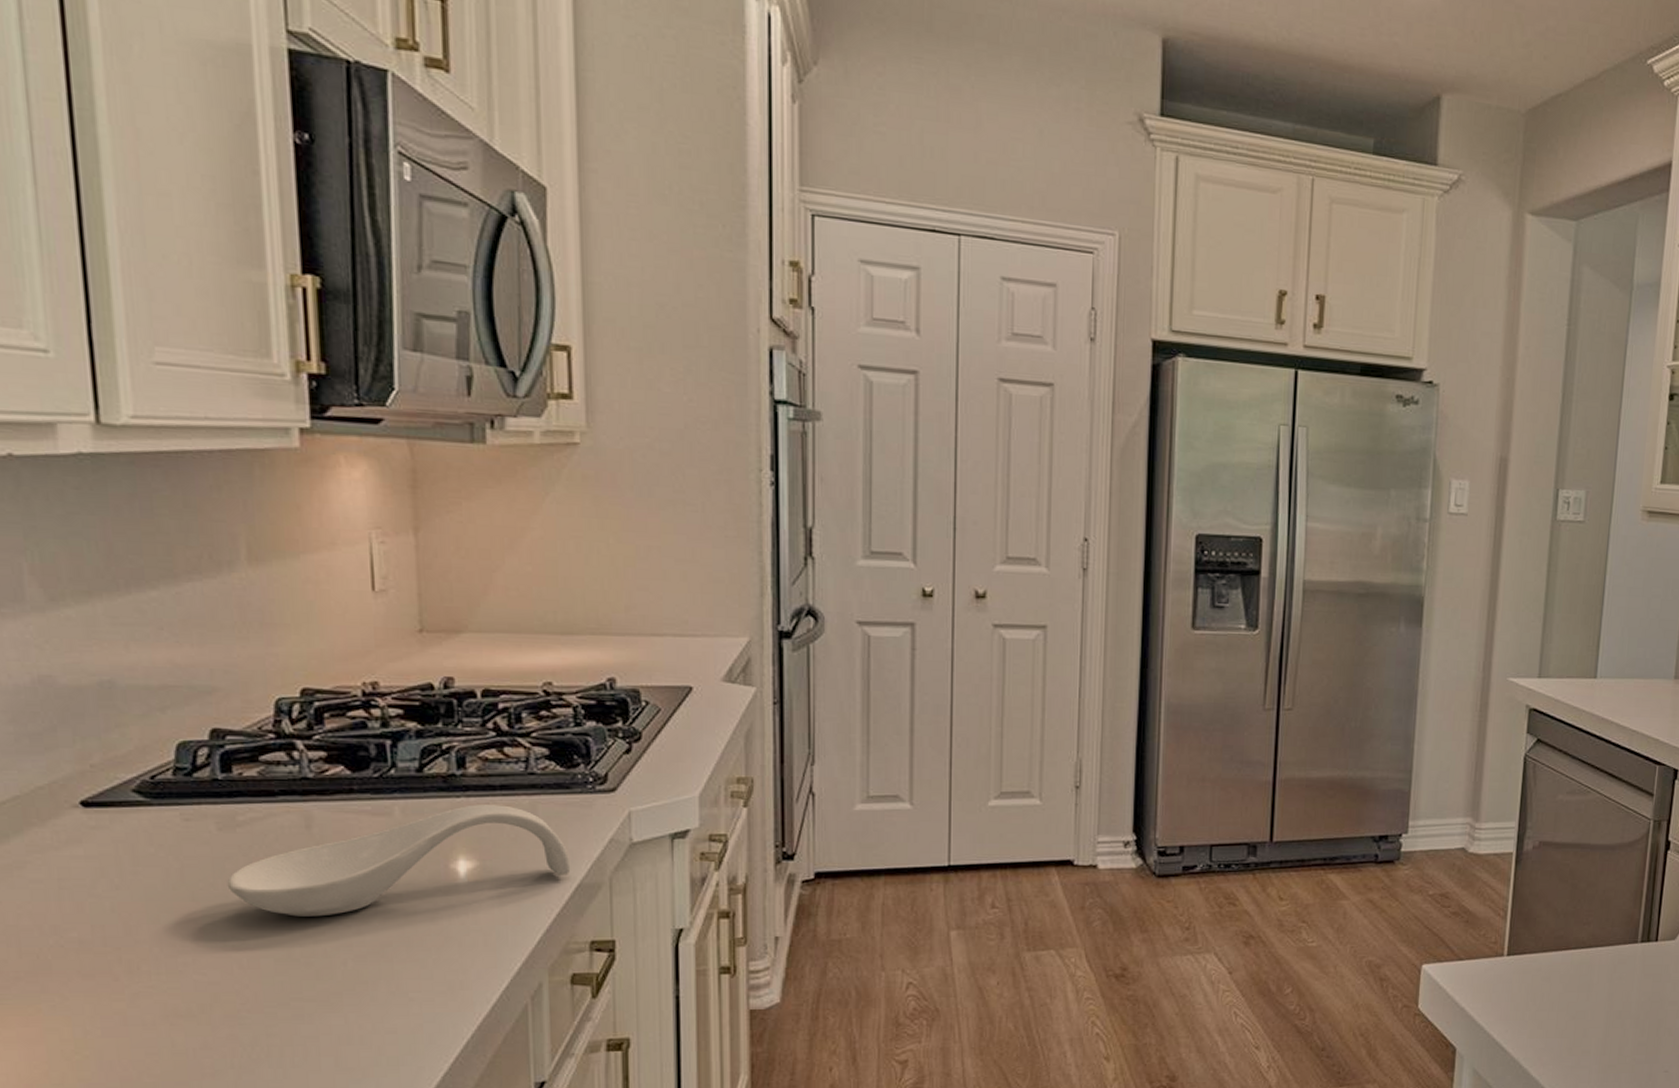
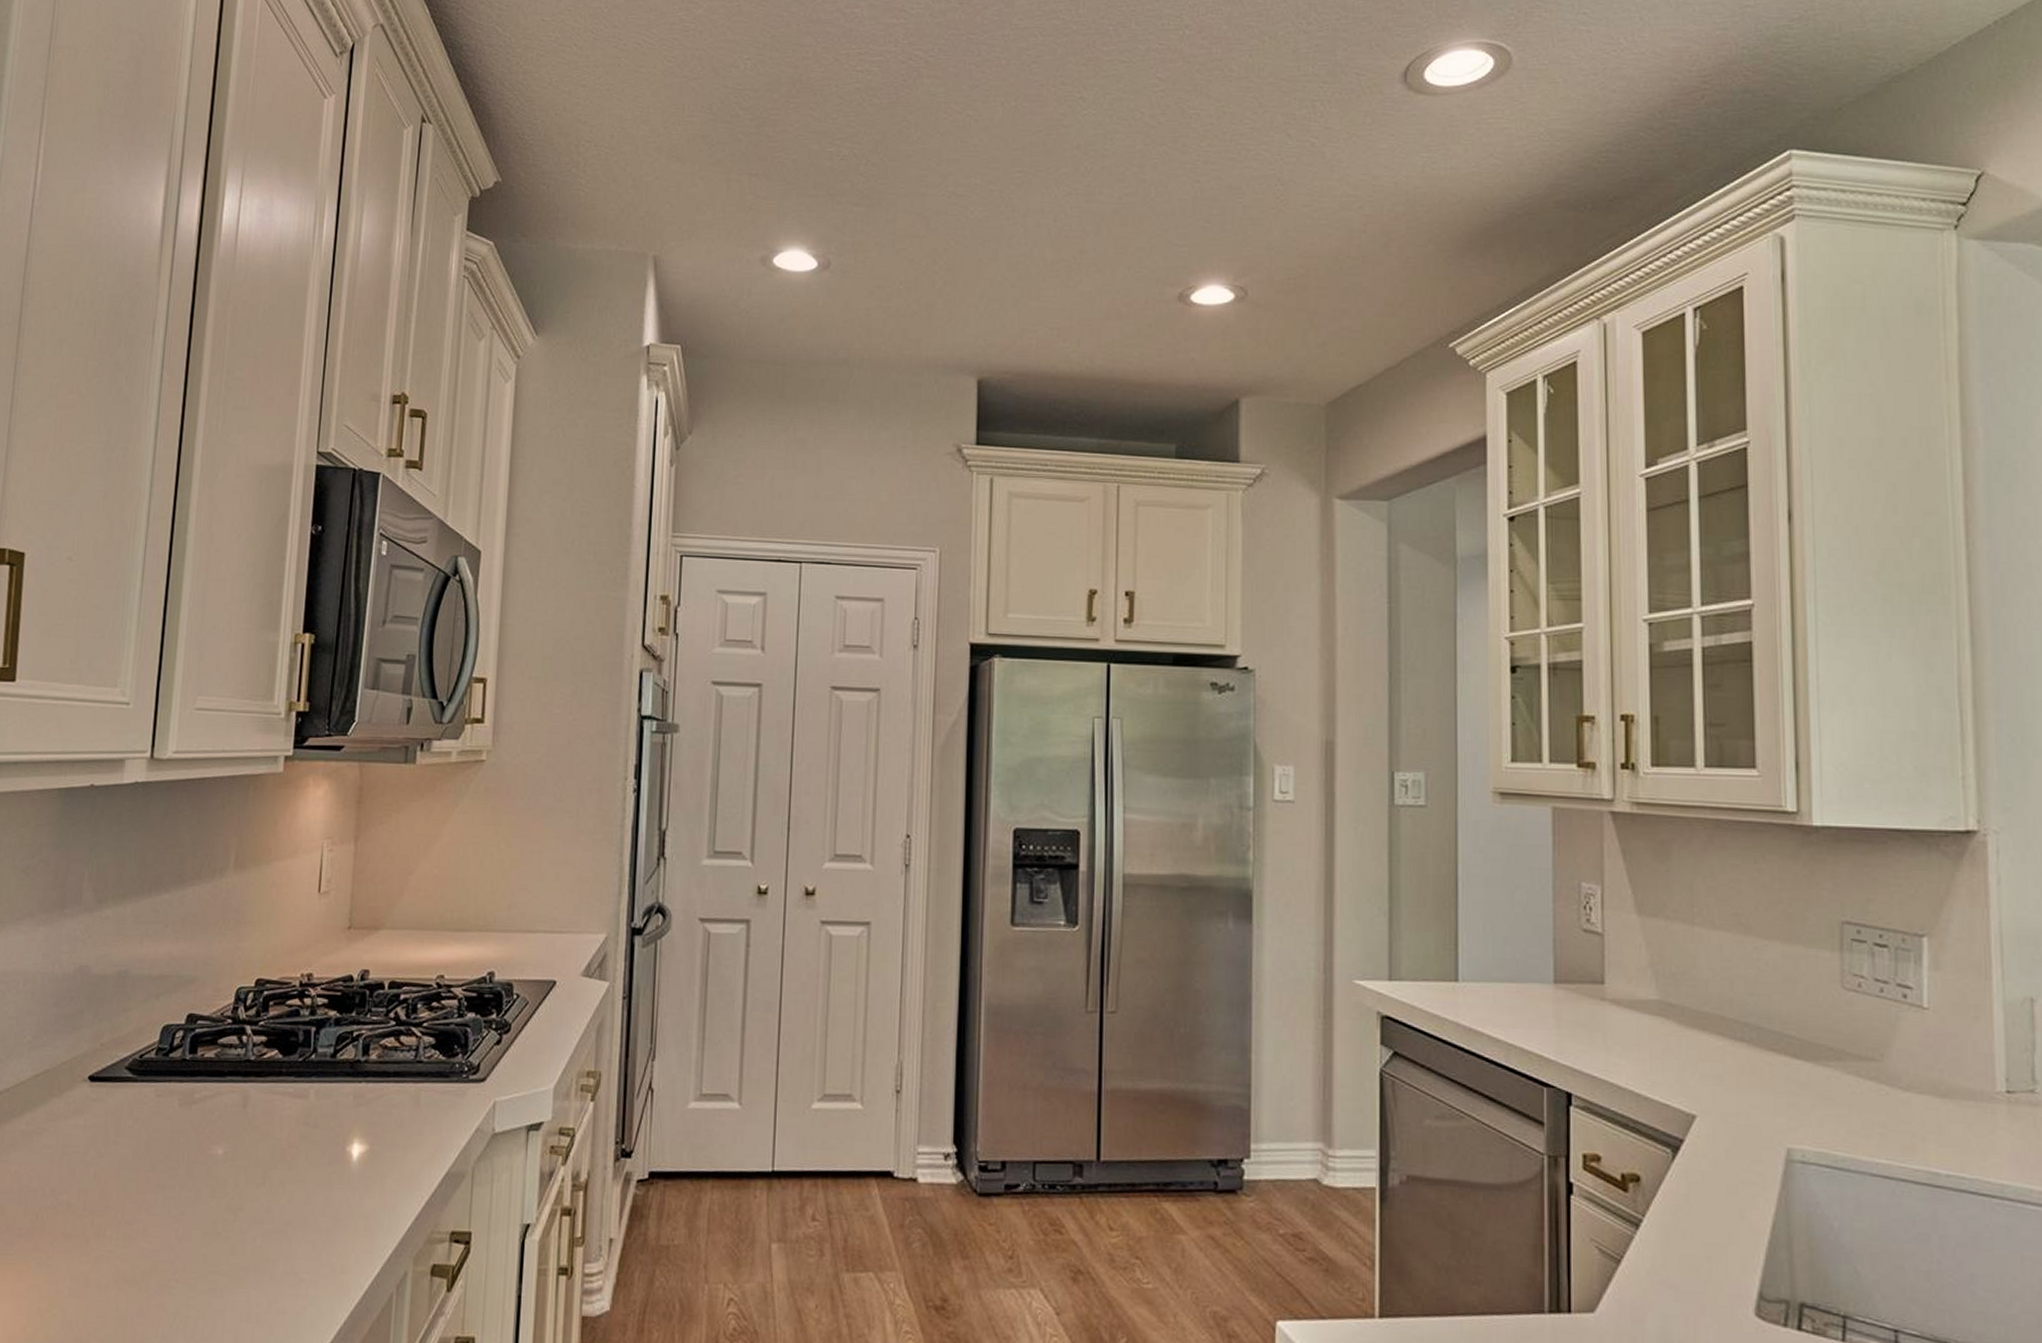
spoon rest: present [227,805,571,917] -> none [178,1090,442,1192]

